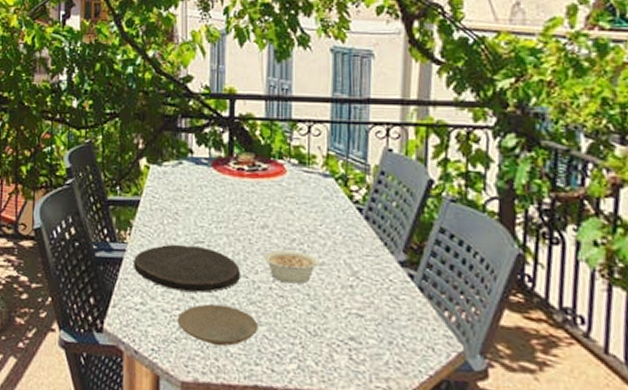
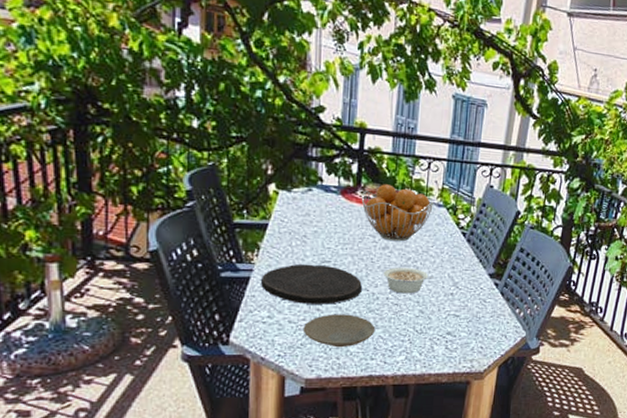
fruit basket: none [234,153,318,220] -> present [361,184,433,242]

